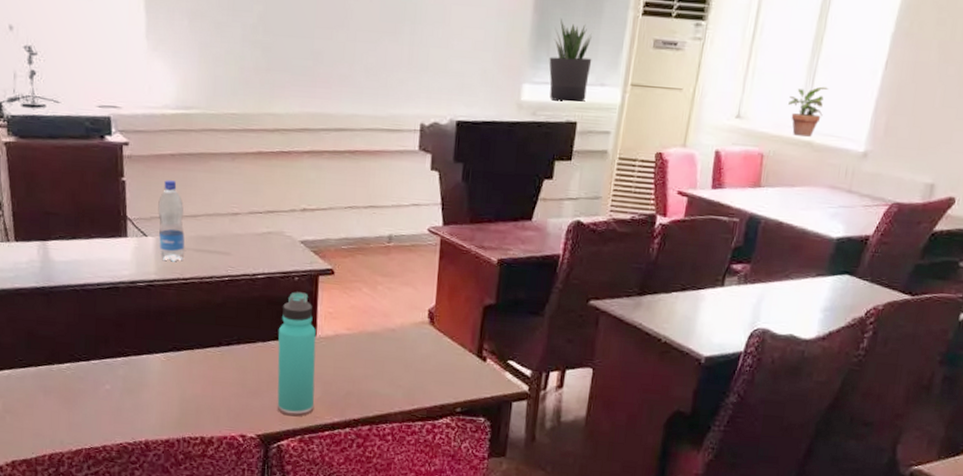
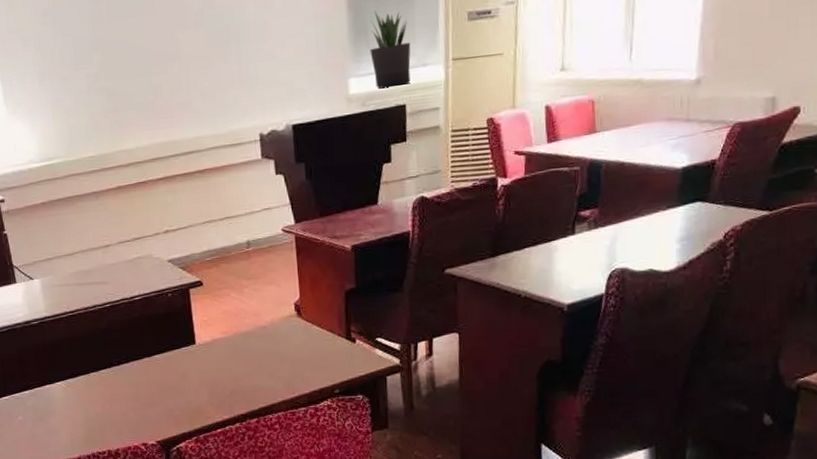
bottle: present [158,180,185,262] -> none [38,226,68,299]
thermos bottle: present [277,292,316,417] -> none [160,306,205,420]
potted plant: present [788,86,829,138] -> none [611,23,650,77]

